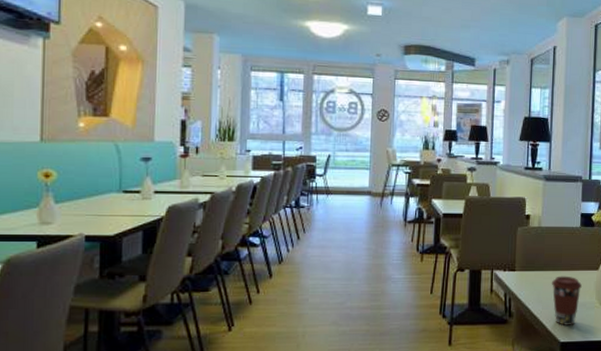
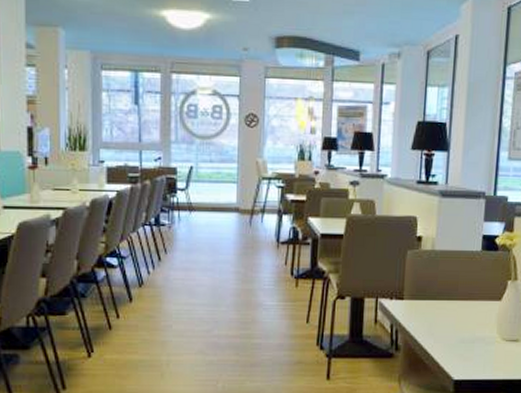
coffee cup: present [552,276,582,326] -> none [446,306,481,363]

